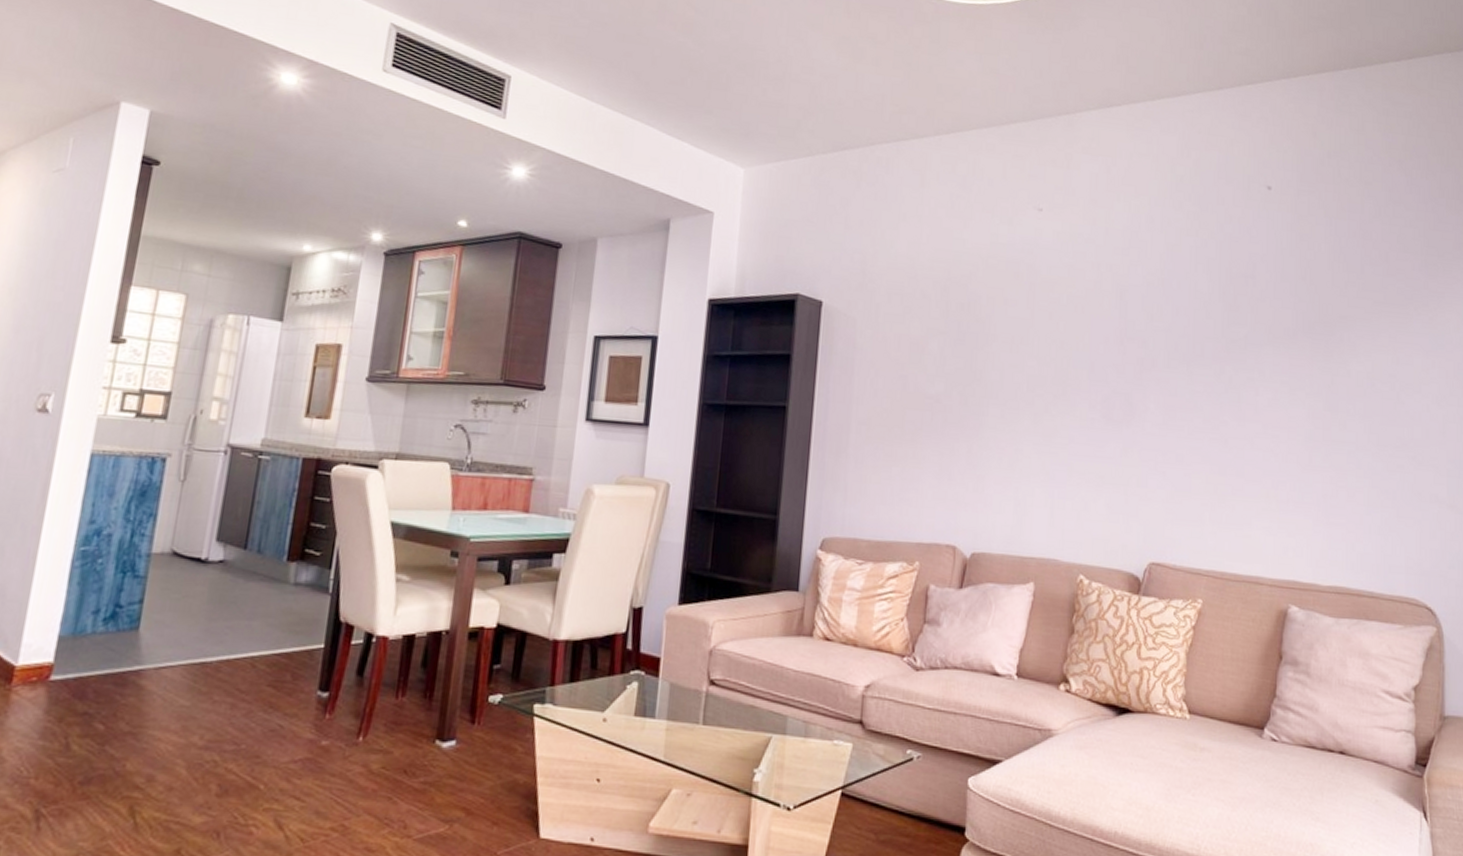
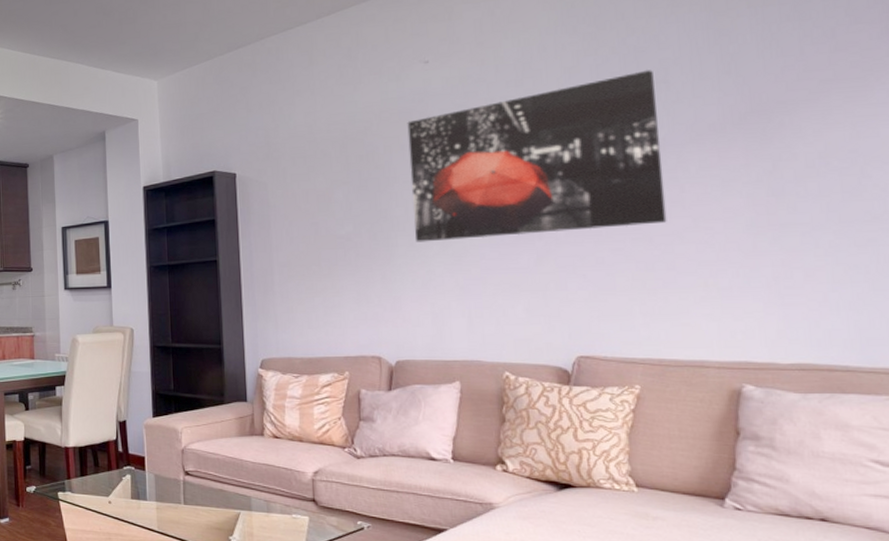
wall art: none [1007,261,1243,425] -> present [407,70,667,242]

